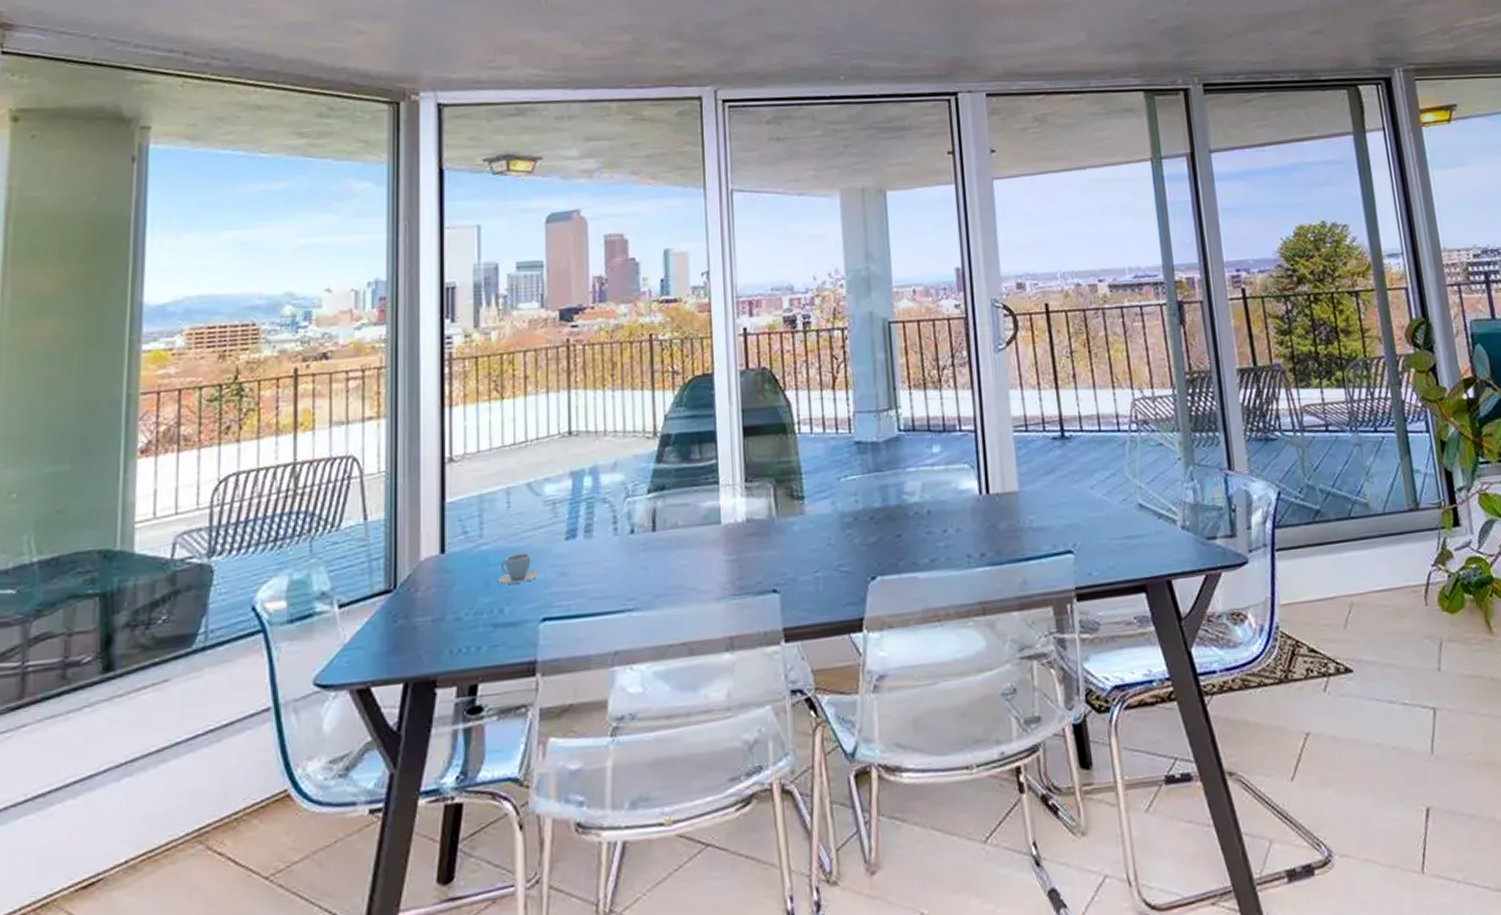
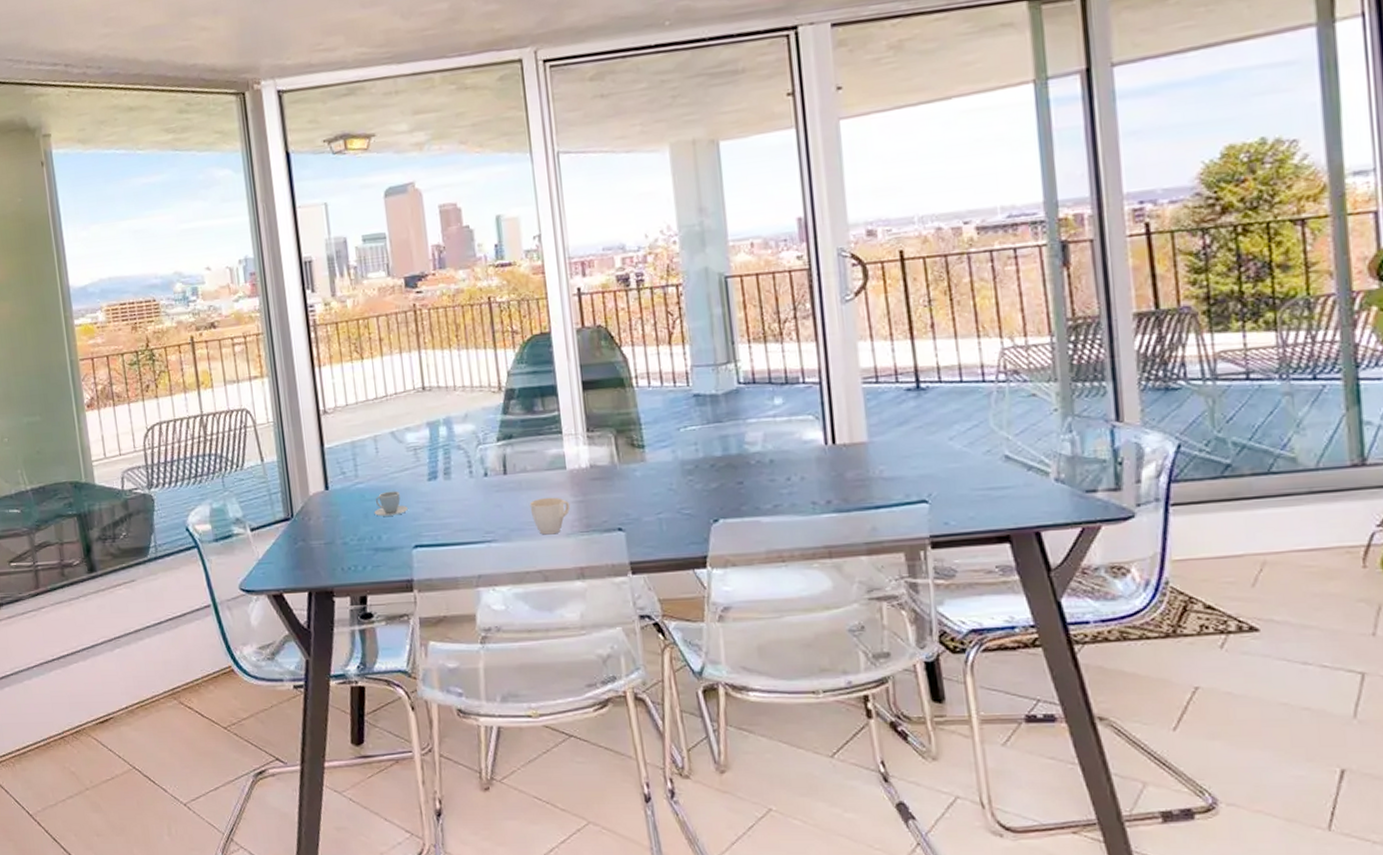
cup: none [678,556,723,600] -> present [529,497,571,535]

